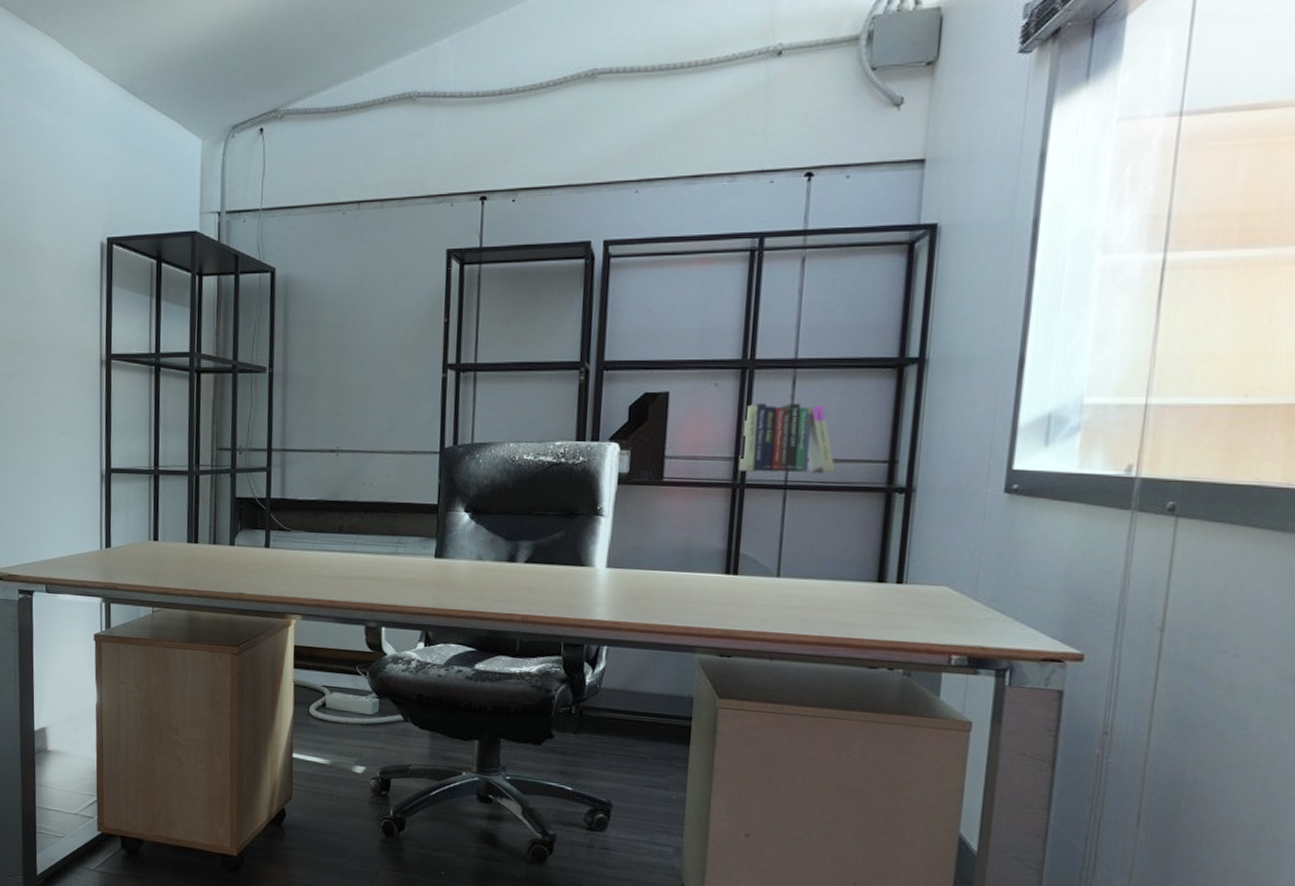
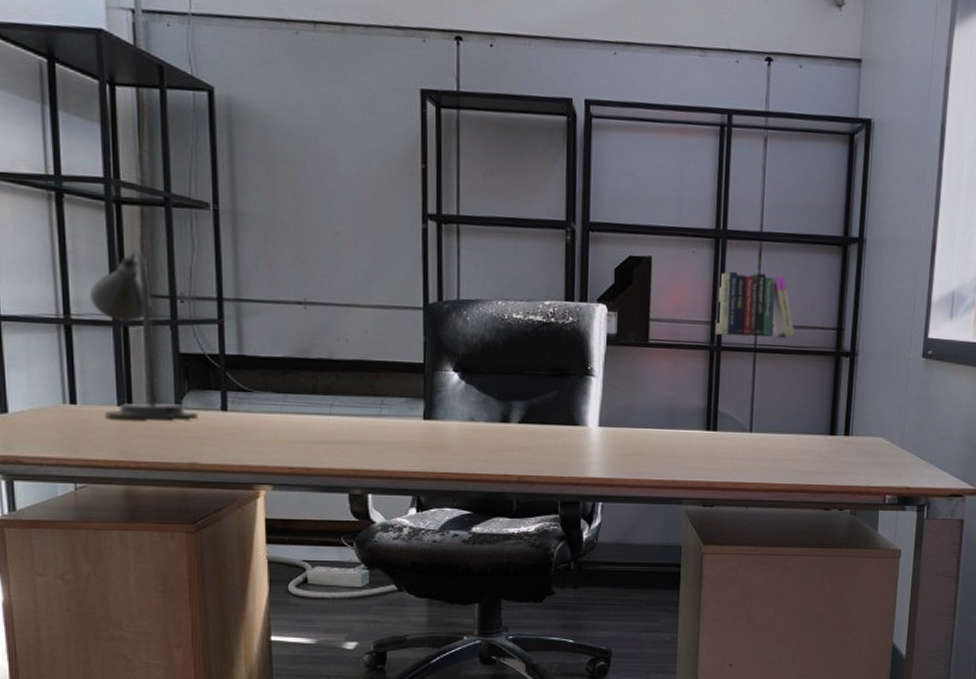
desk lamp: none [174,410,247,559] -> present [90,248,198,424]

